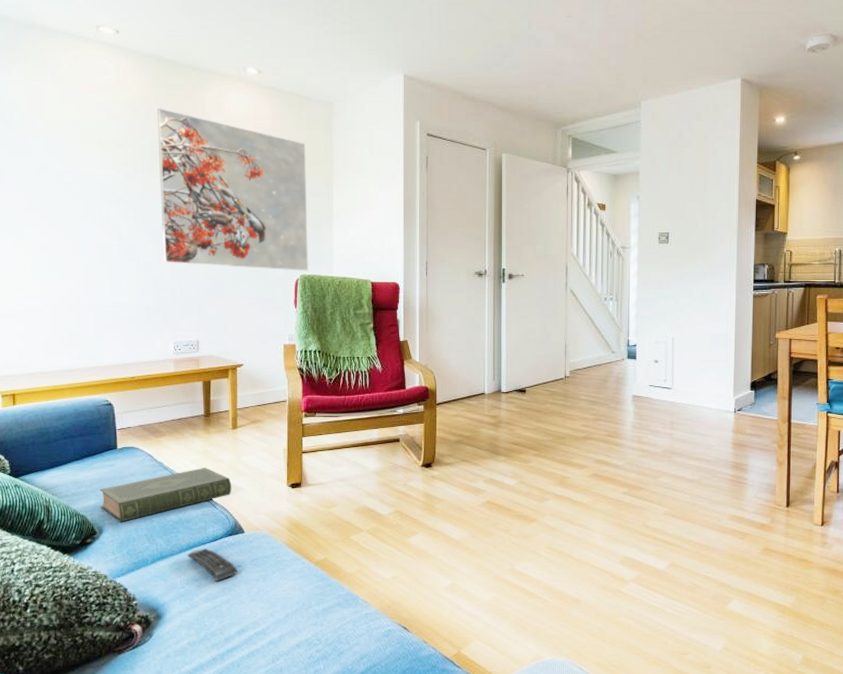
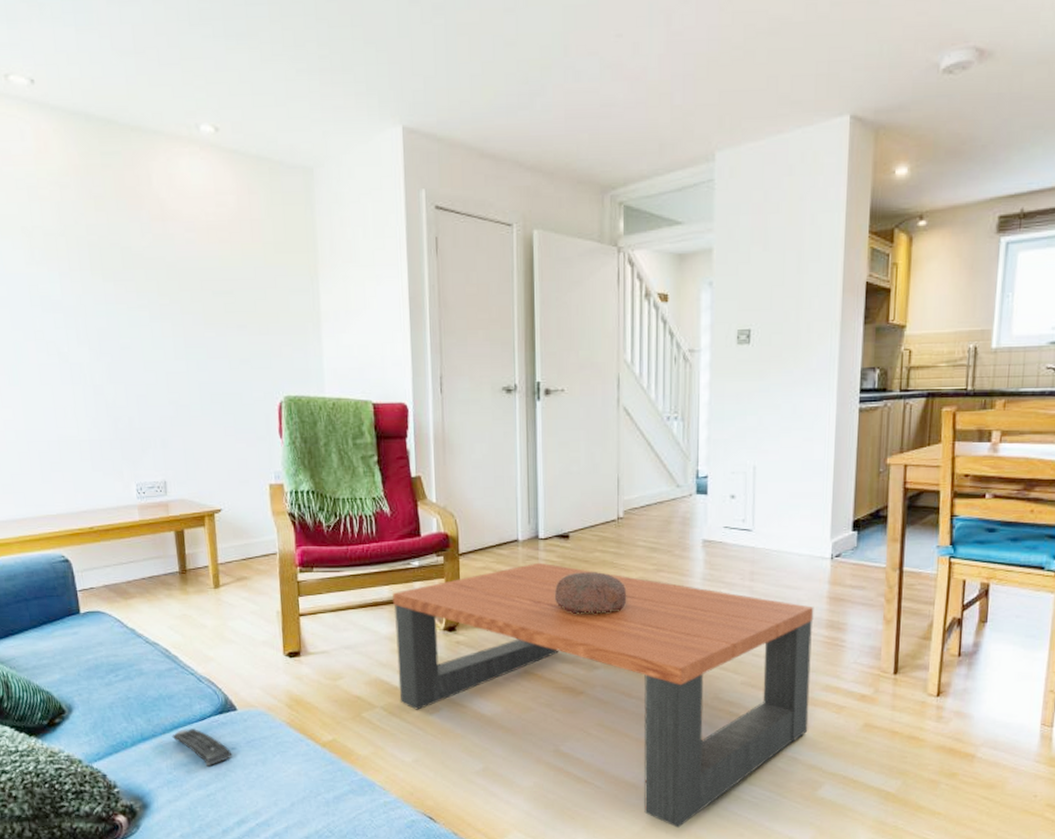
book: present [99,468,232,522] -> none [64,635,219,699]
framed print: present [157,108,308,271] -> none [91,183,294,392]
coffee table: none [381,411,722,637] -> present [393,562,814,828]
decorative bowl: none [513,420,572,454] -> present [554,572,627,614]

